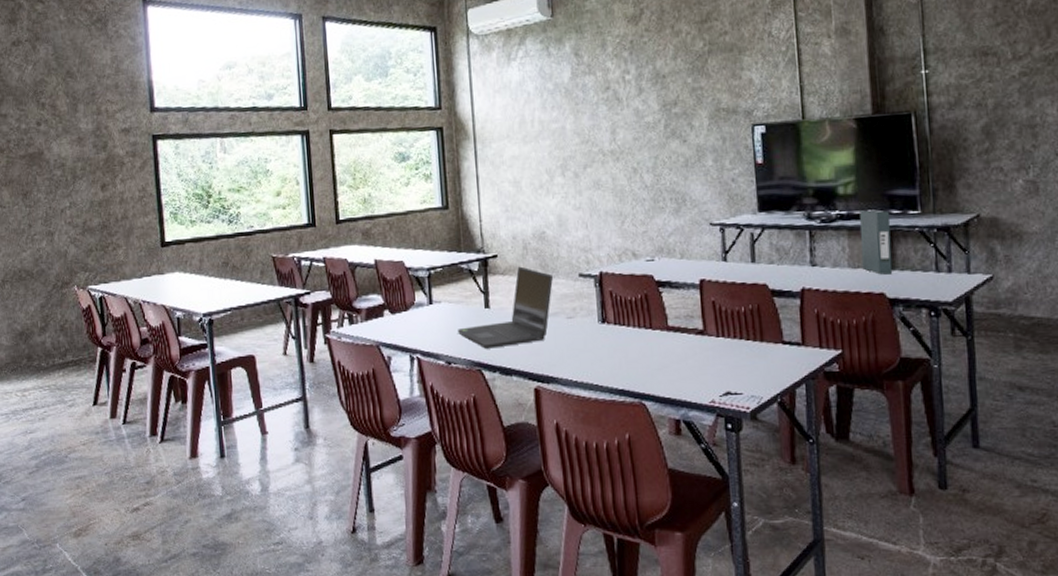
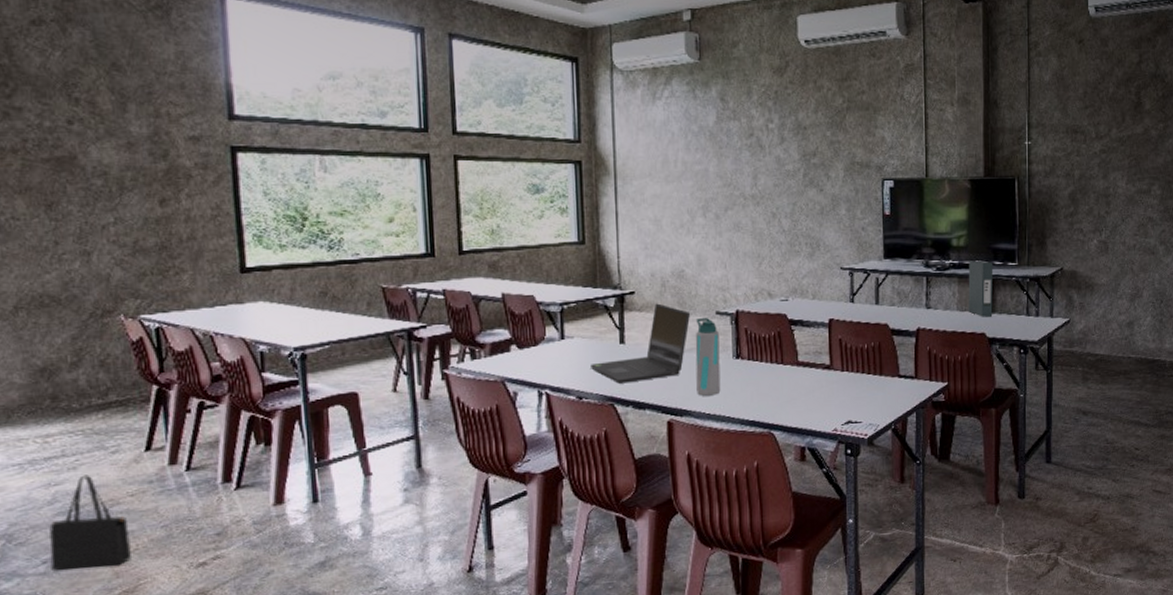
tote bag: none [26,425,84,507] -> present [49,475,132,570]
water bottle: none [558,281,587,363] -> present [695,318,721,397]

